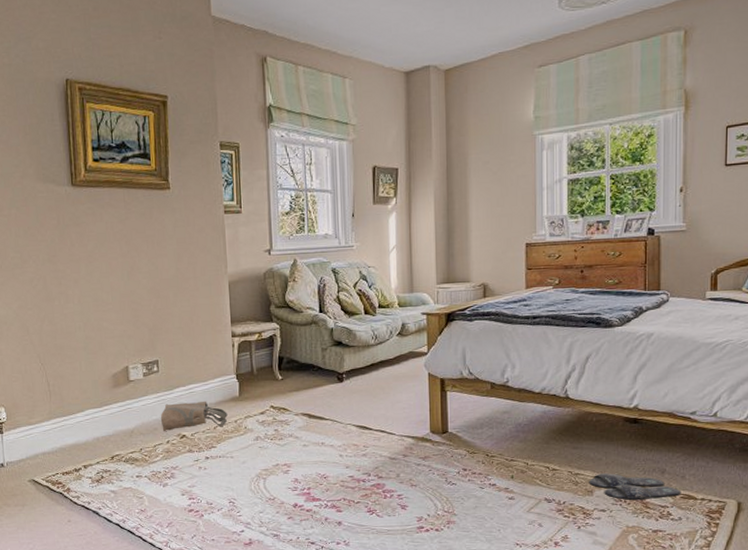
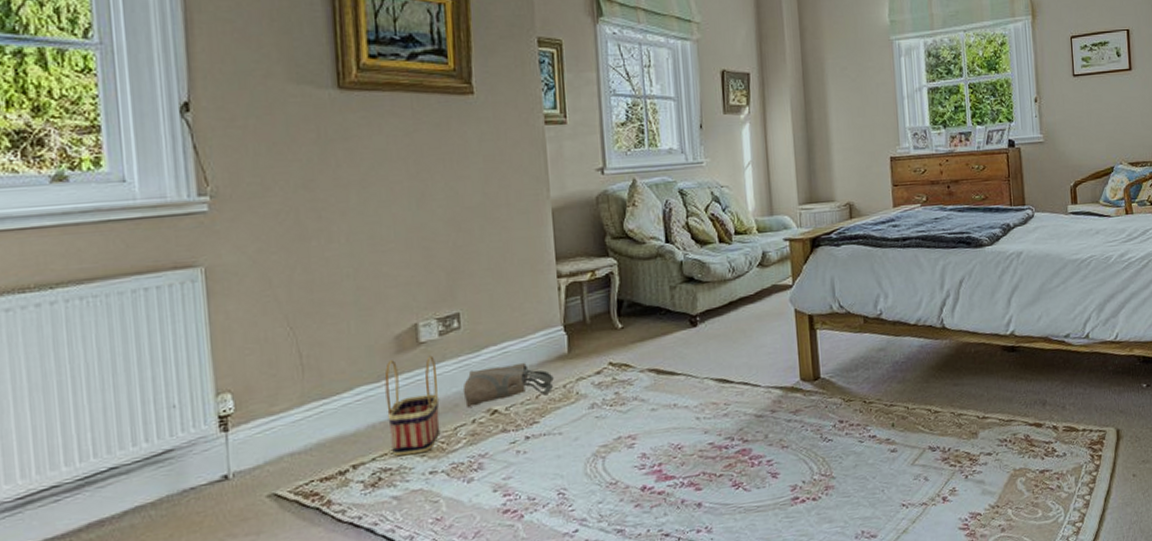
basket: none [105,391,144,463] -> present [384,355,441,457]
slippers: present [589,473,681,500] -> none [972,410,1063,439]

